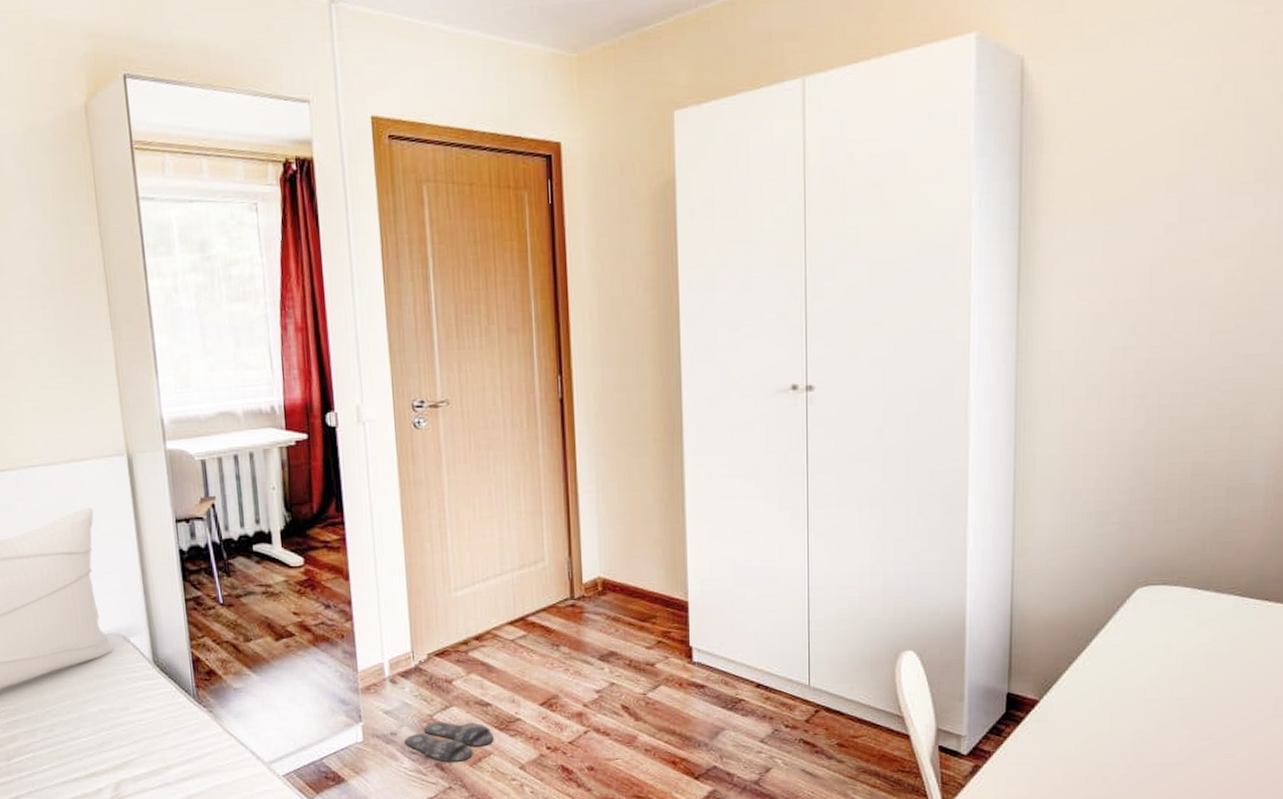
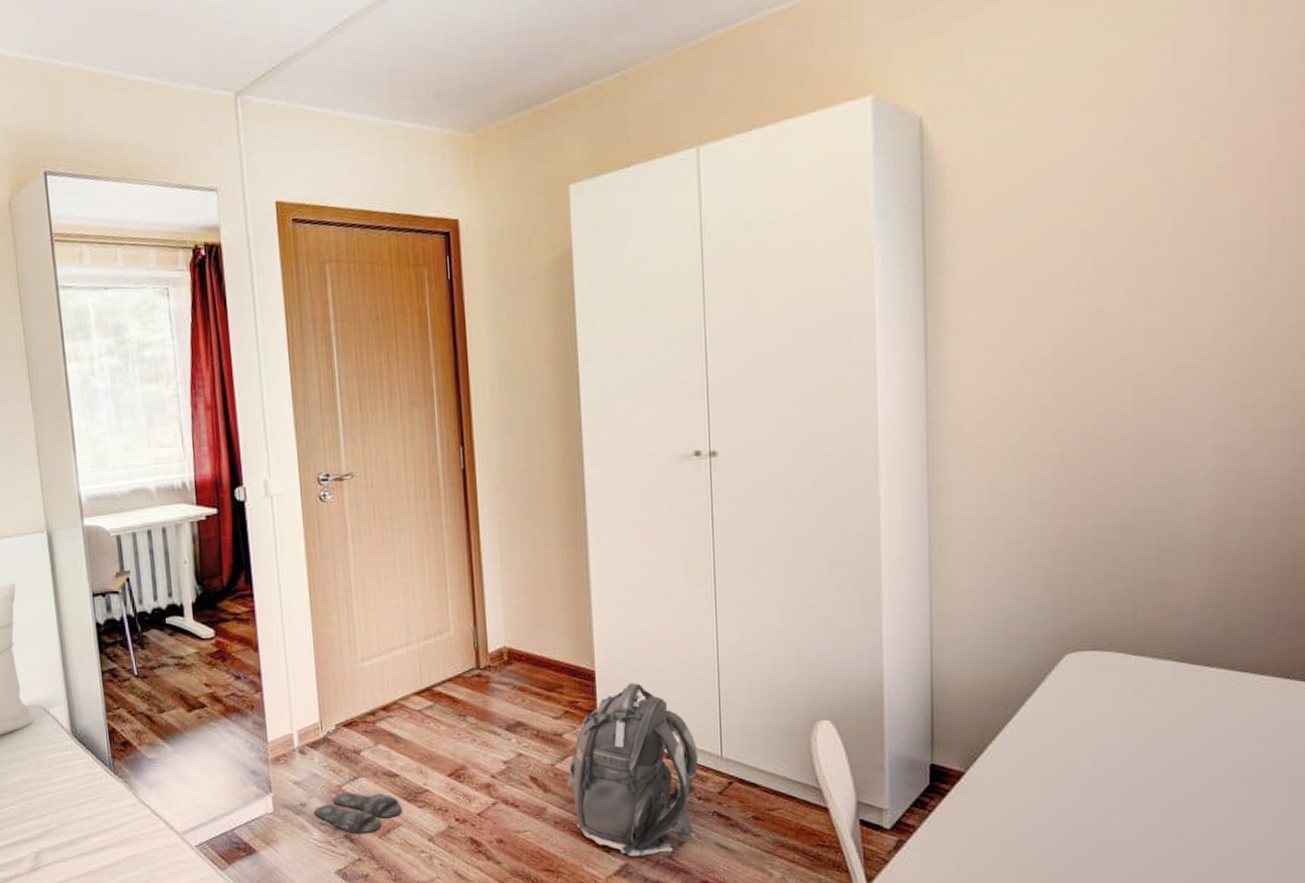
backpack: none [657,614,786,783] -> present [566,683,698,856]

